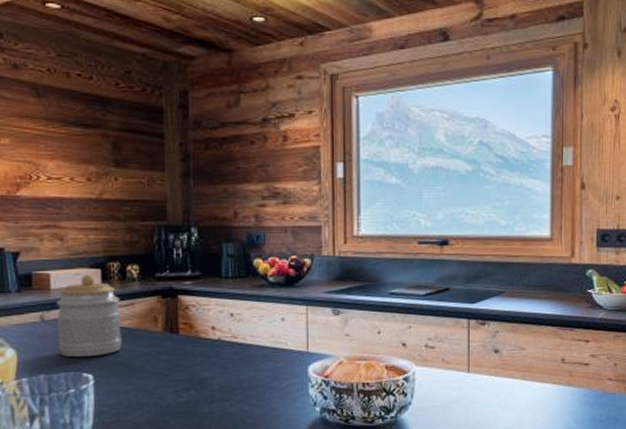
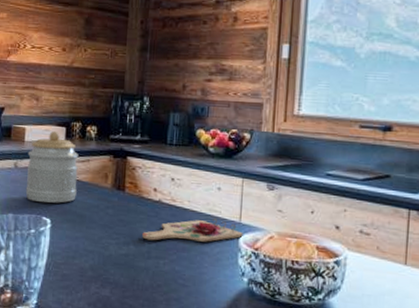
cutting board: none [203,350,312,383] -> present [142,218,243,242]

